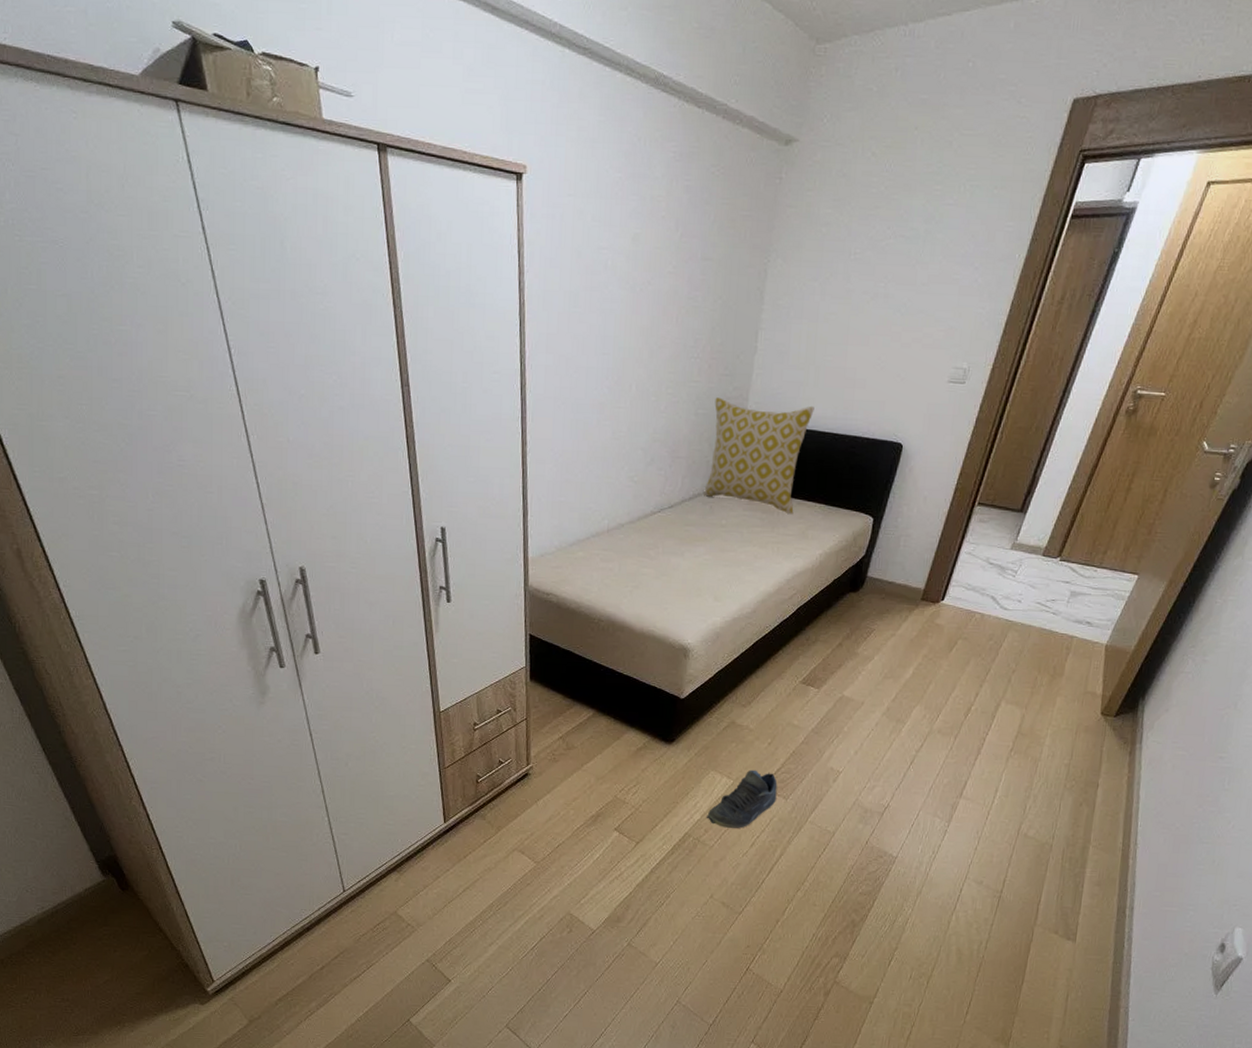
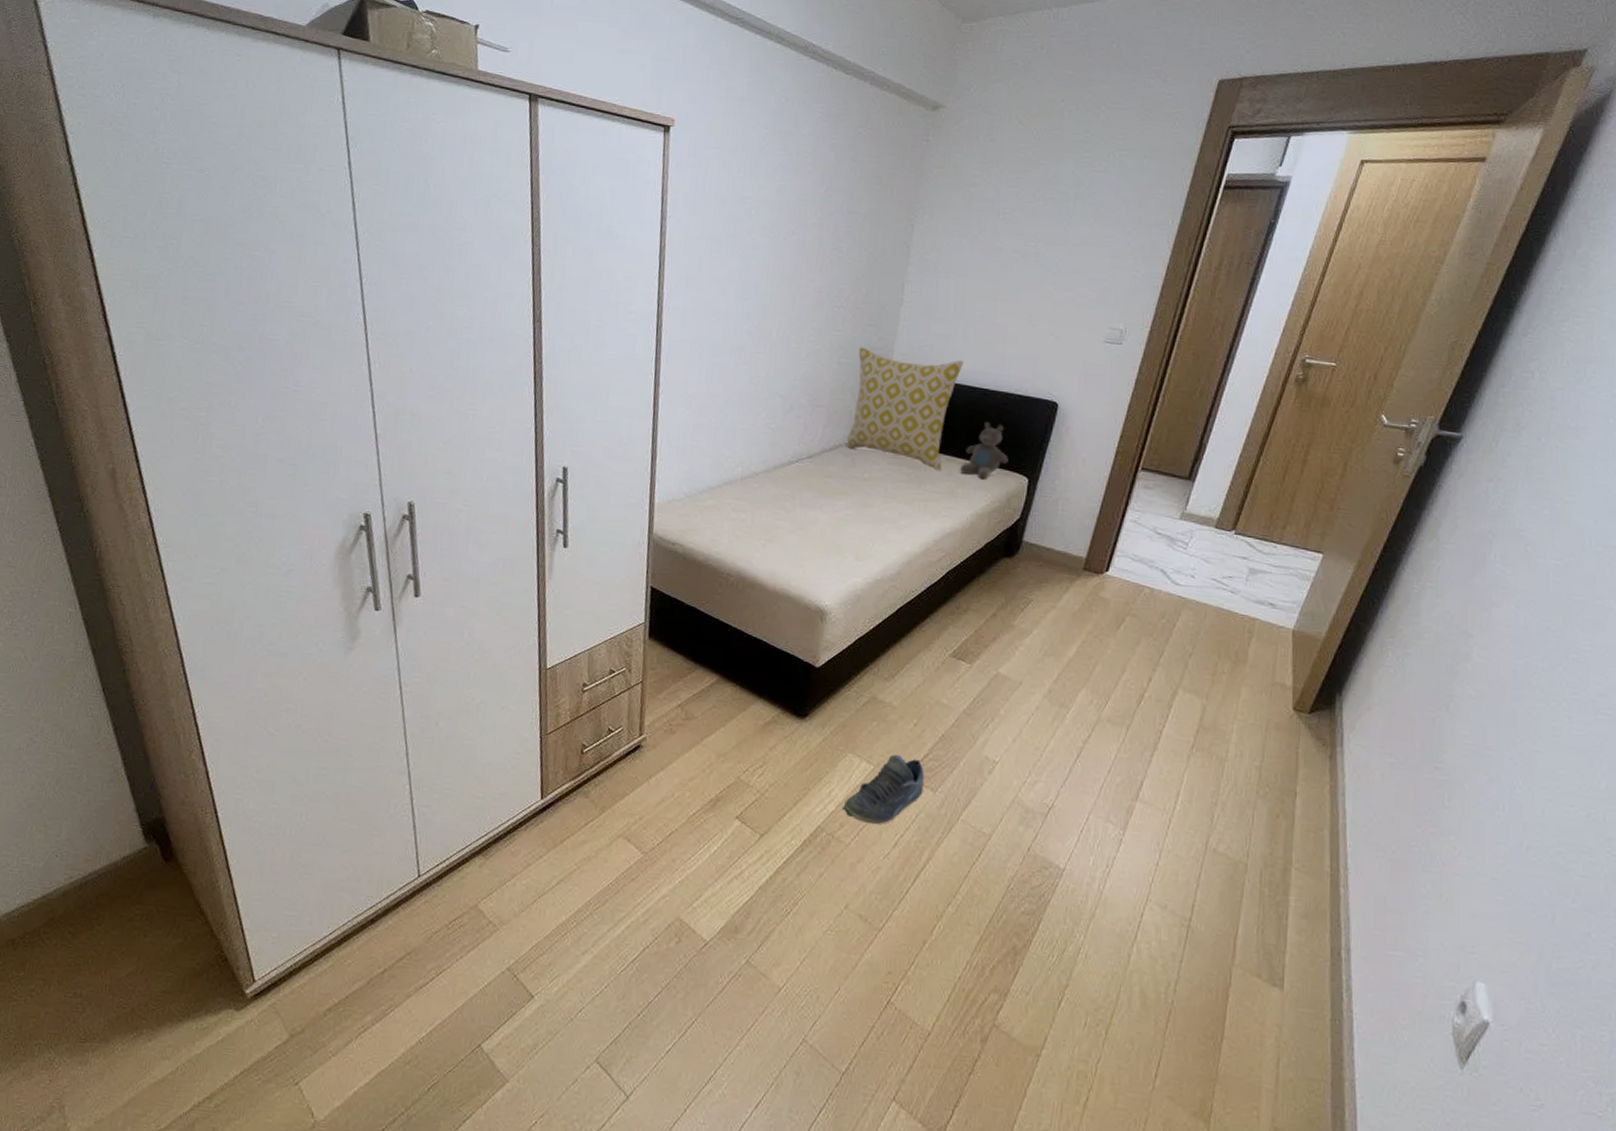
stuffed animal: none [810,465,855,521] -> present [960,421,1008,480]

